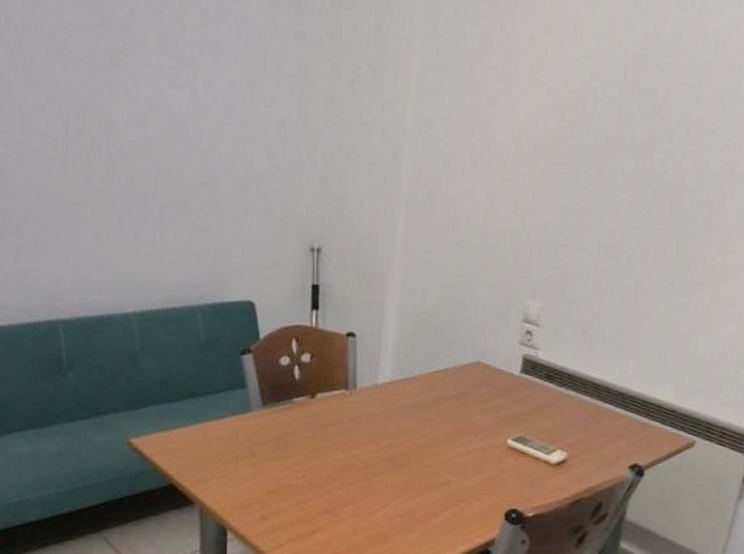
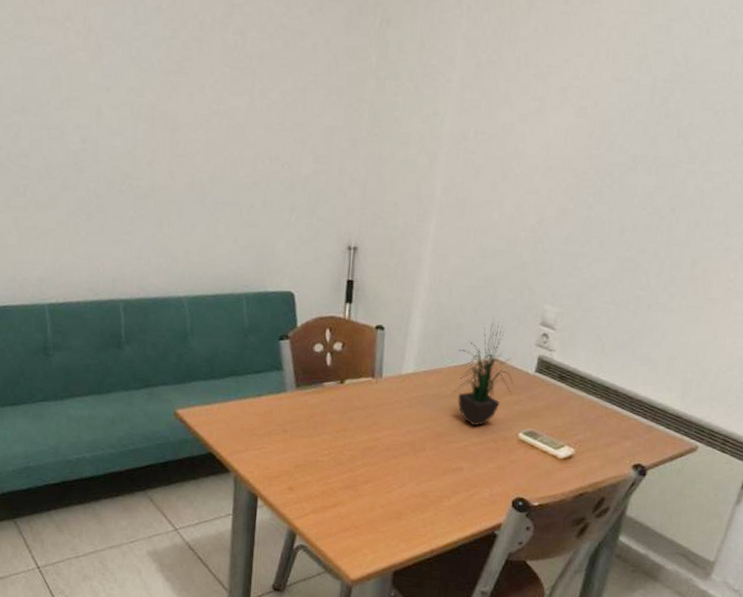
potted plant: none [435,316,498,435] -> present [454,317,513,426]

